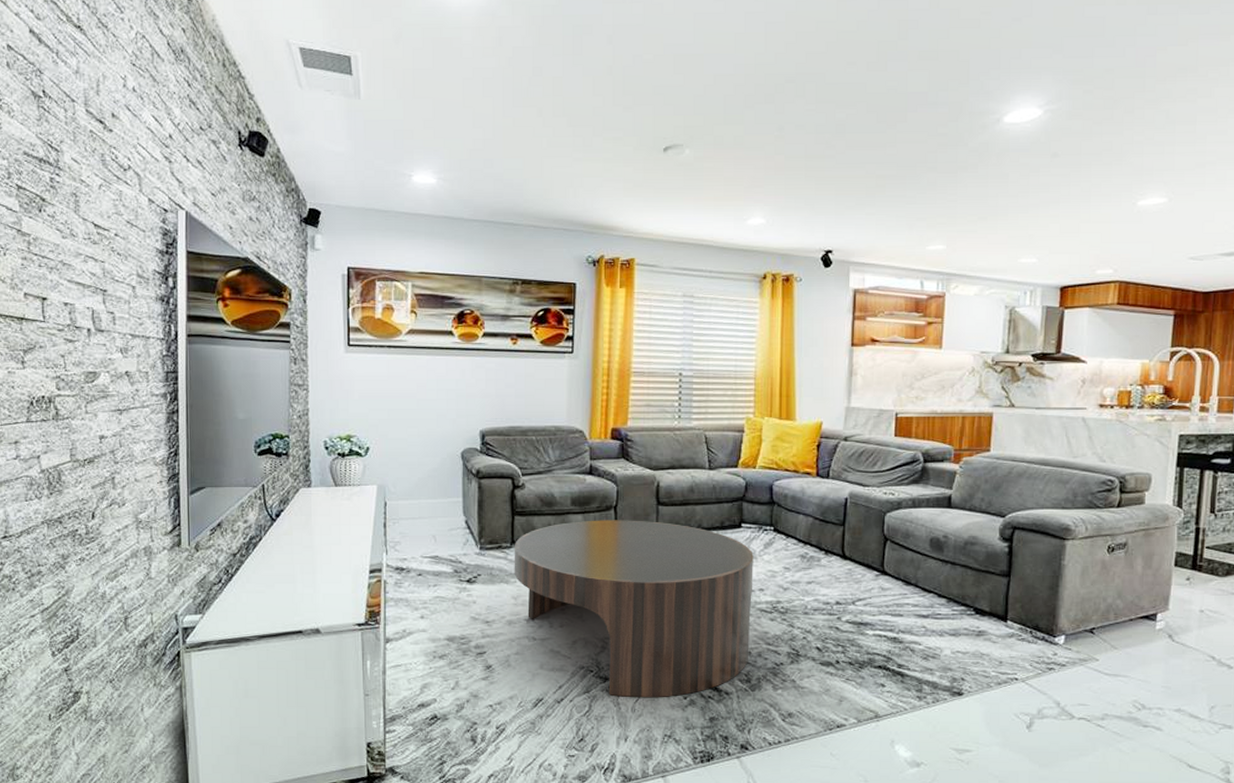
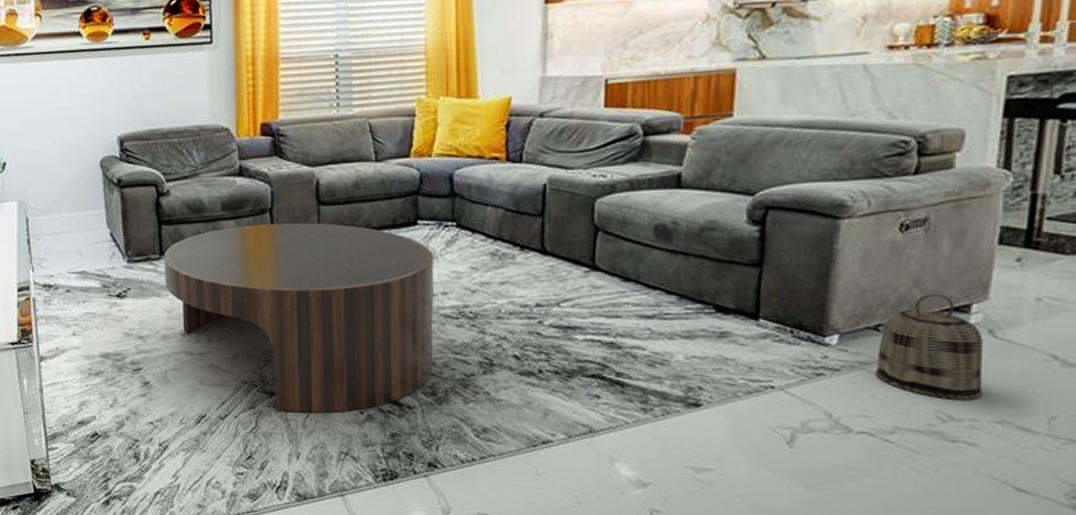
basket: none [1091,604,1165,693] -> present [875,294,983,401]

